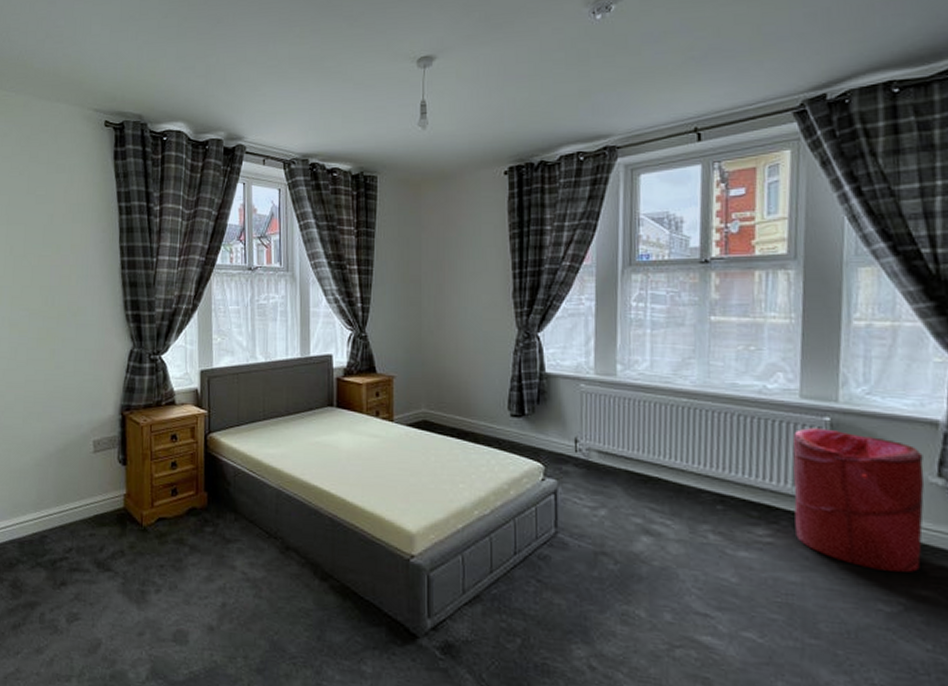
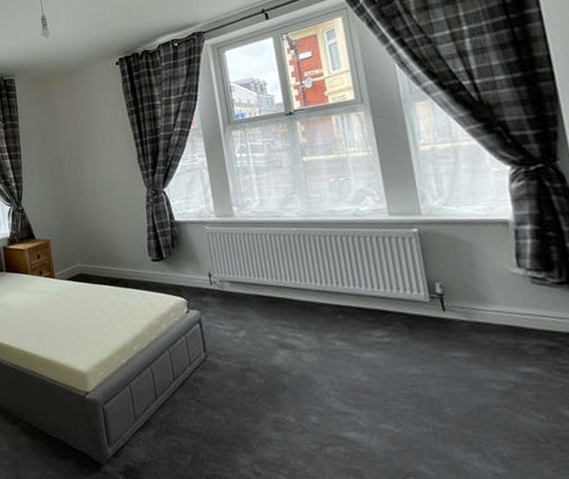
laundry hamper: present [792,428,925,572] -> none [390,238,520,355]

